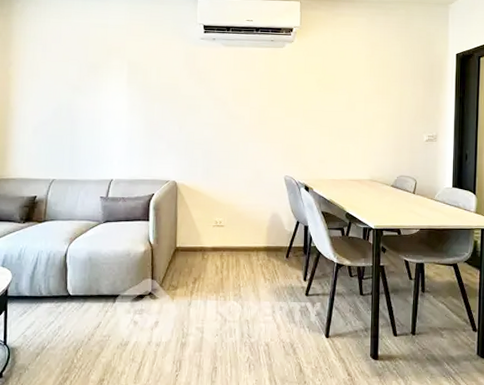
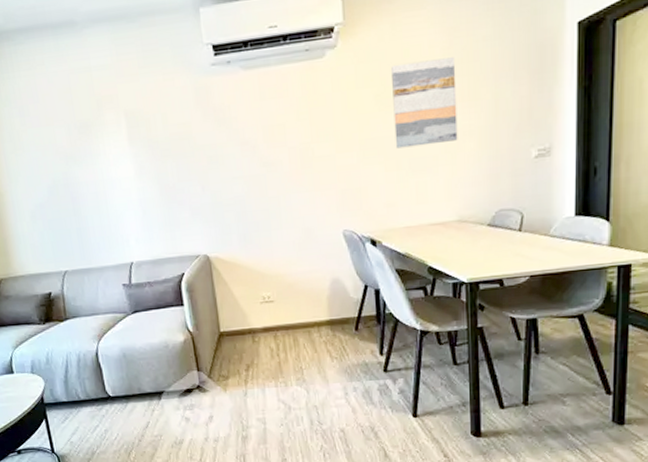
wall art: none [329,61,375,121] -> present [391,57,458,149]

